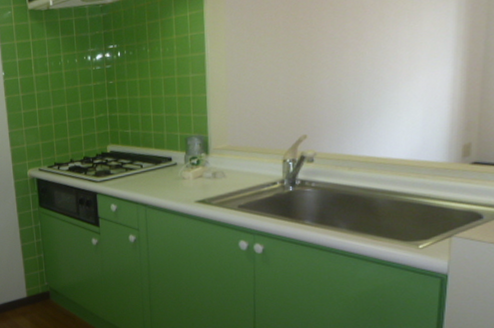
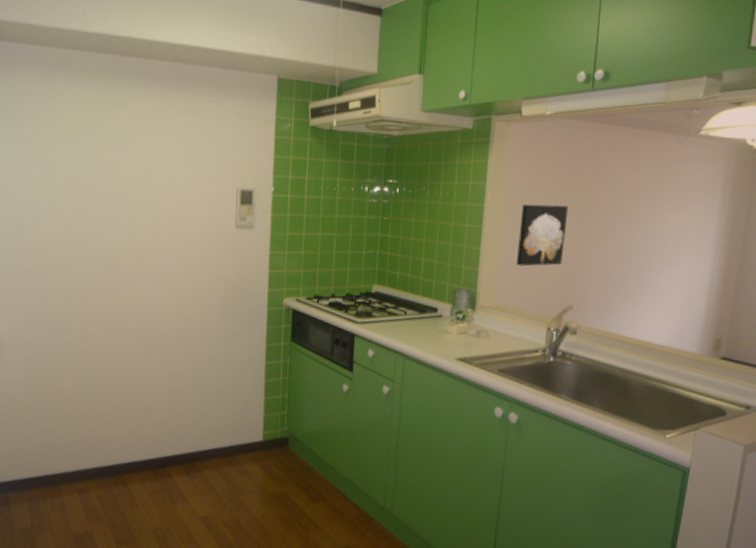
wall art: none [243,39,292,106] -> present [515,204,569,267]

